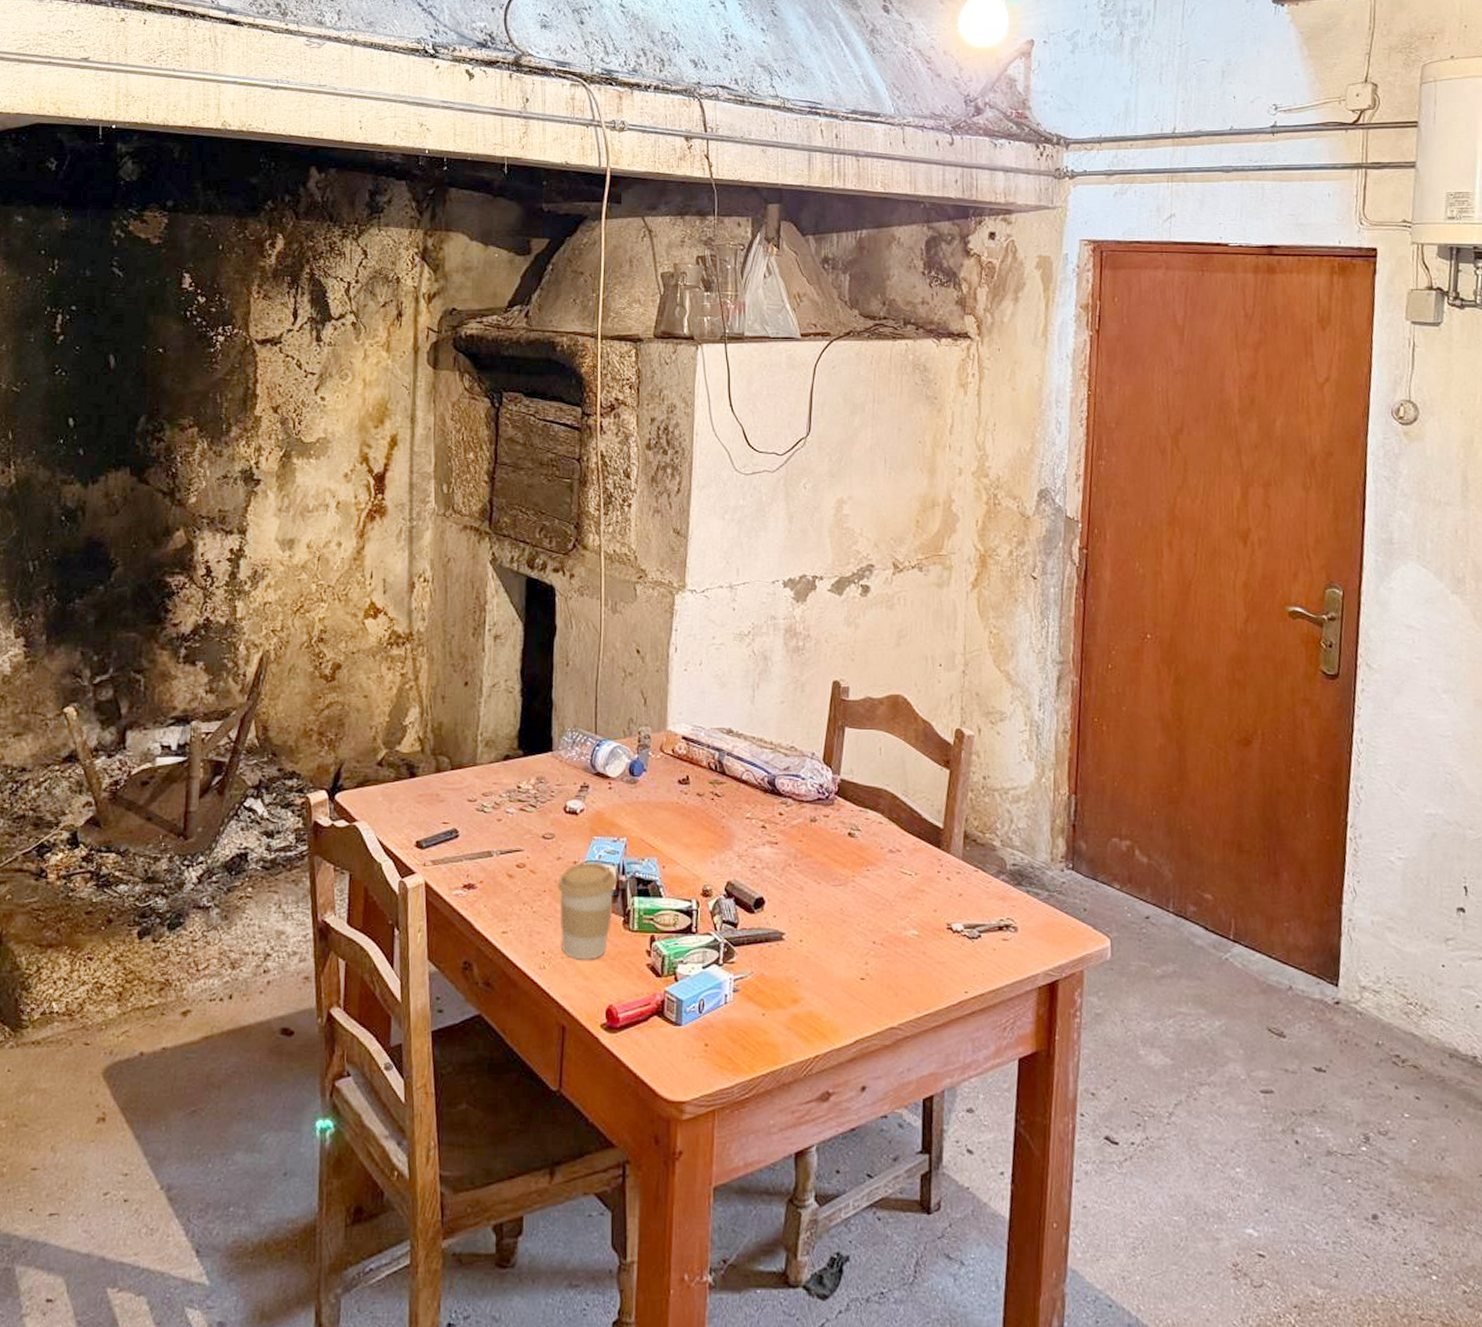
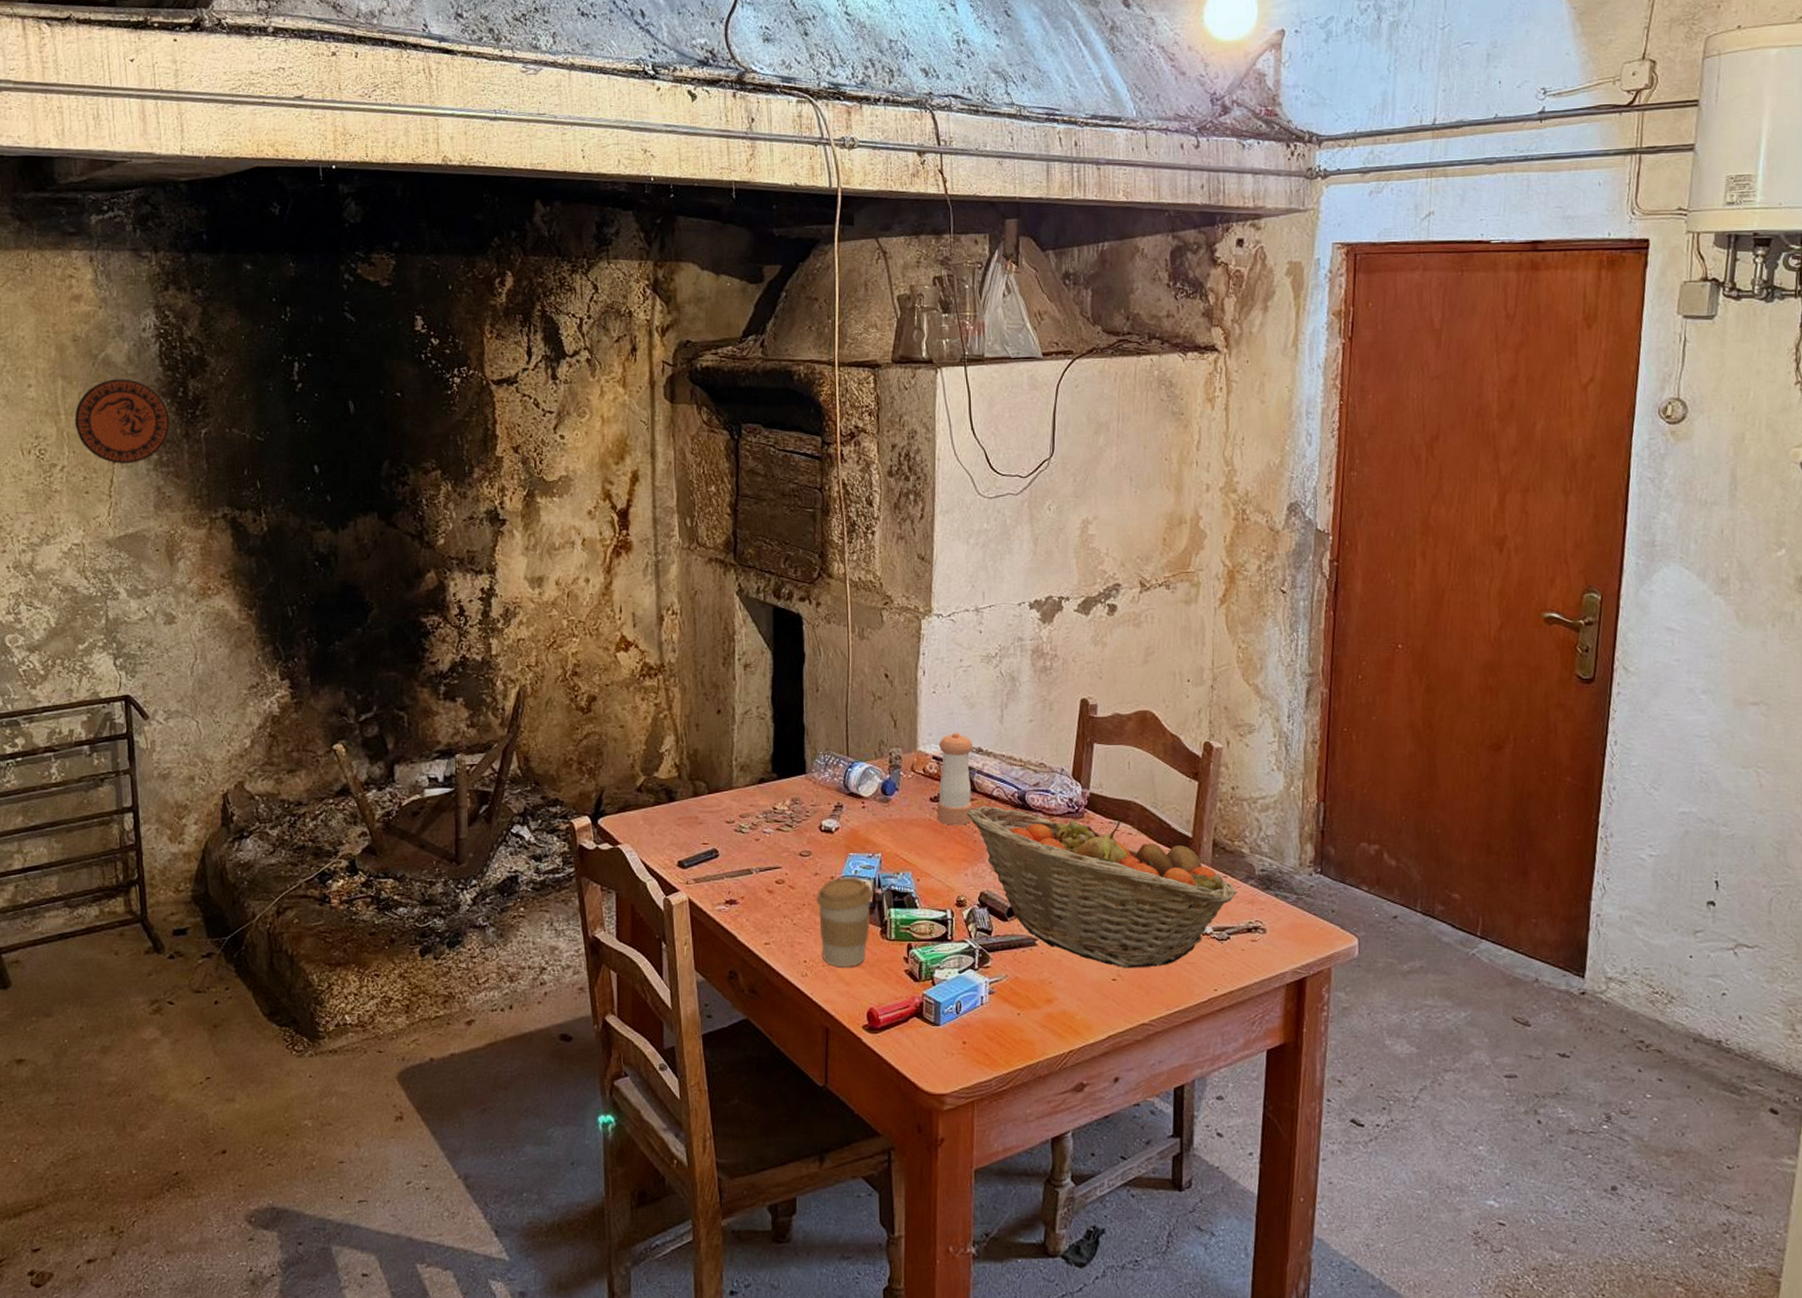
pepper shaker: none [685,712,724,810] -> present [936,732,973,825]
fruit basket: none [715,789,988,967] -> present [966,805,1236,969]

